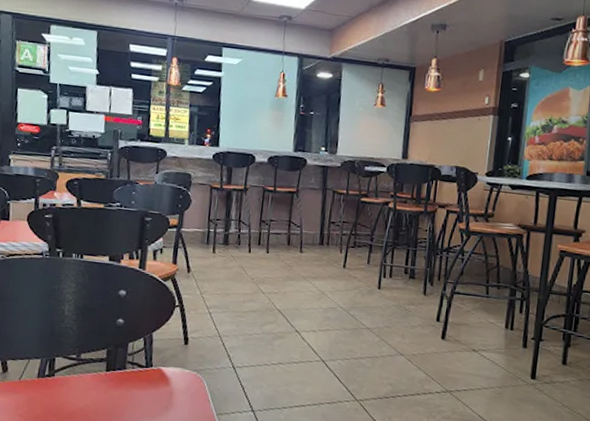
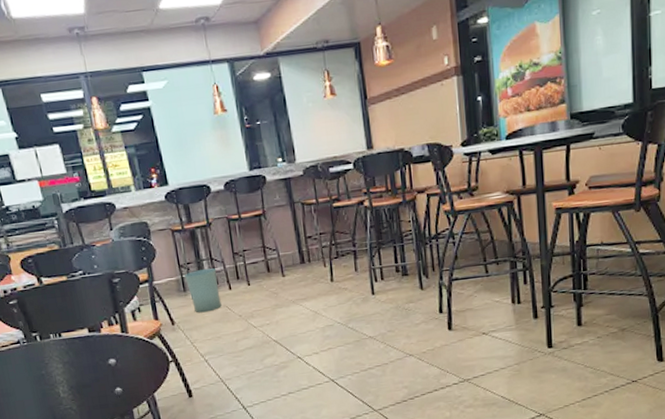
waste bin: none [210,227,242,268] -> present [183,267,222,313]

